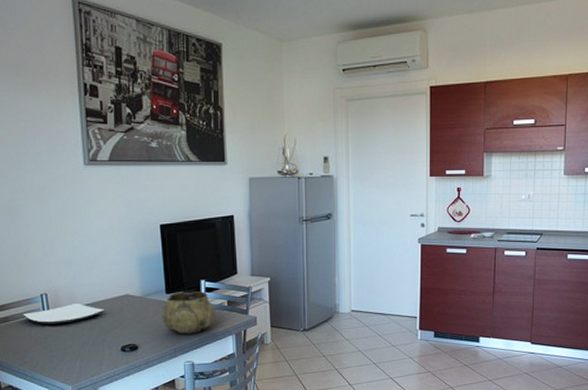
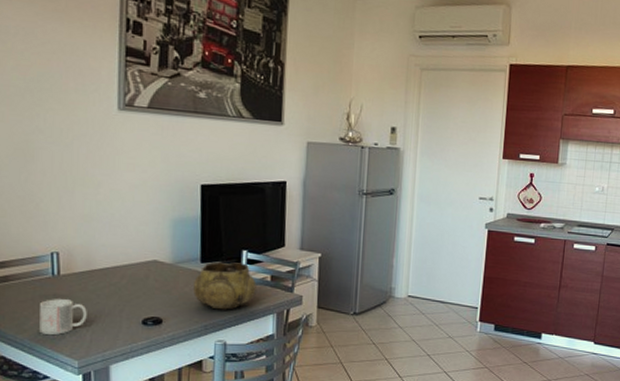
plate: present [23,304,105,324] -> none [27,266,127,288]
mug: none [35,334,75,366] -> present [39,299,87,336]

